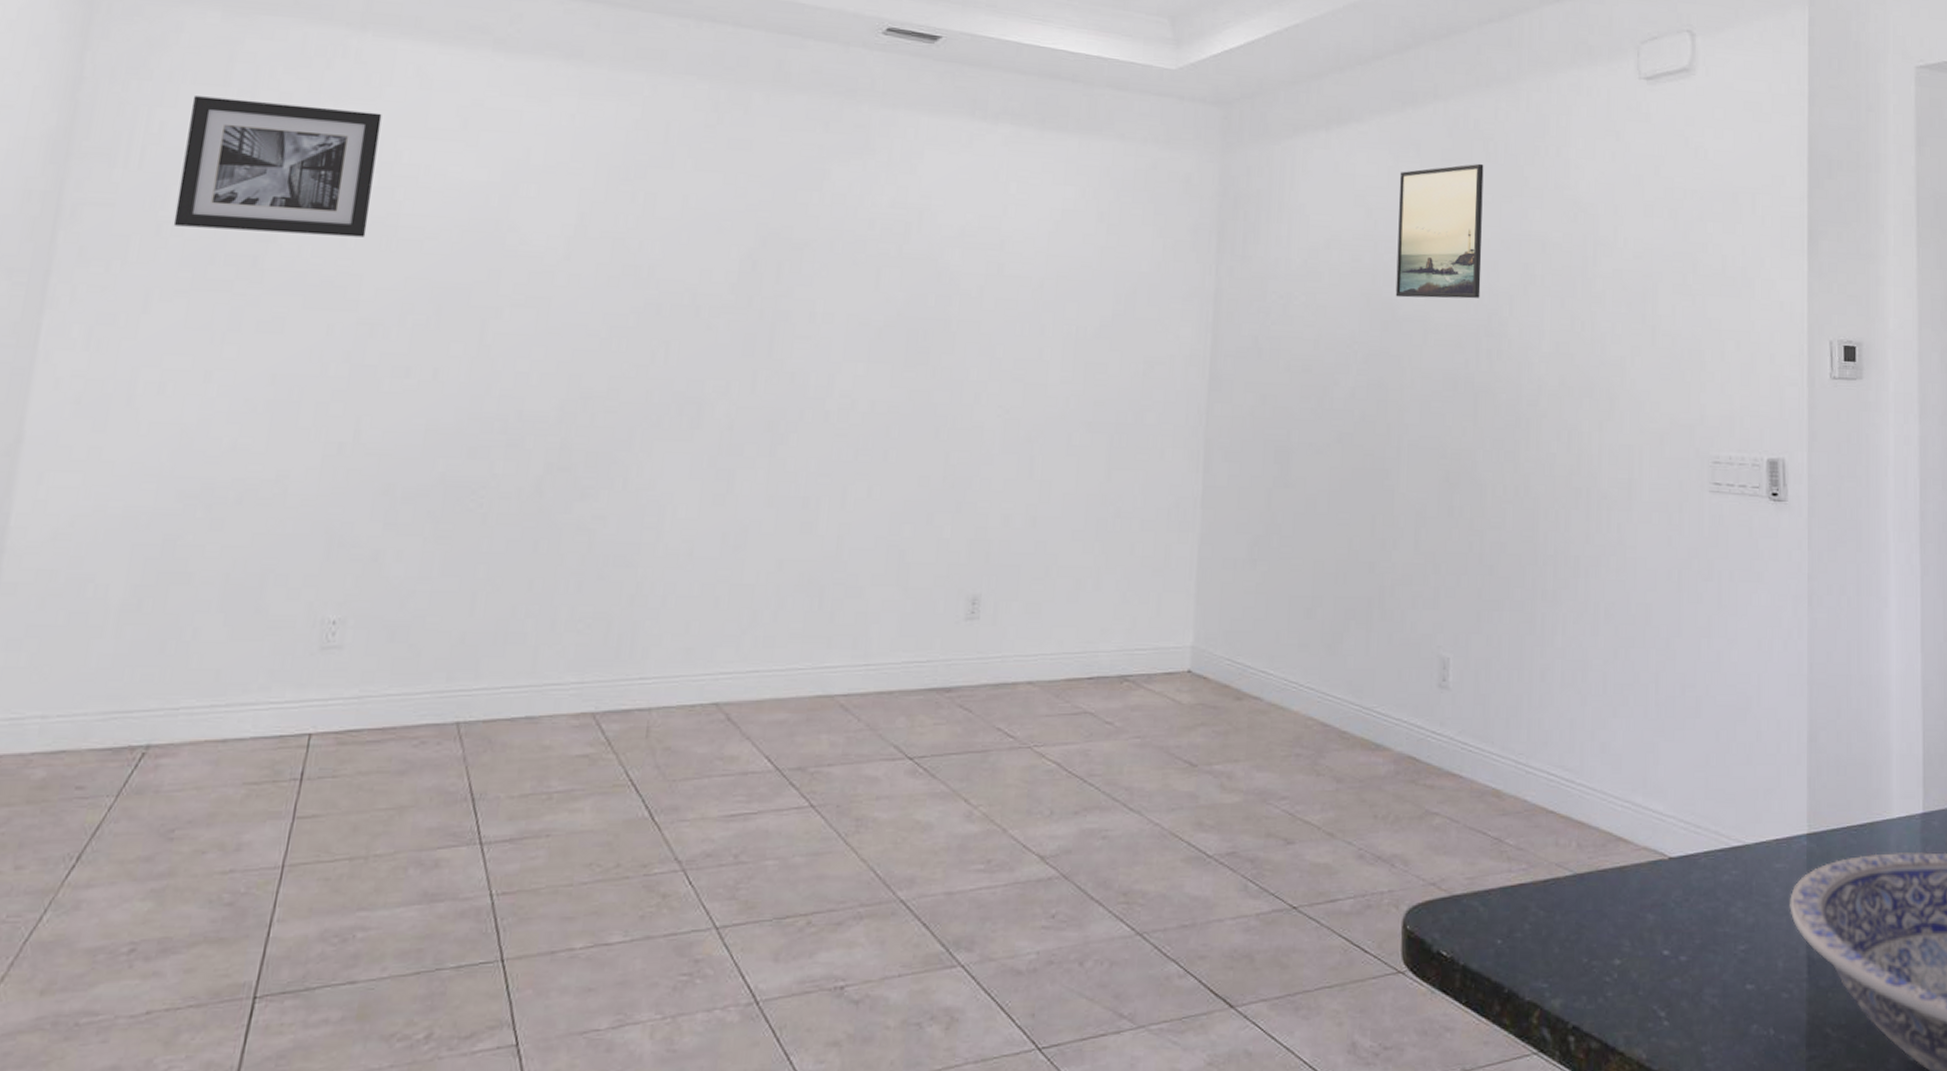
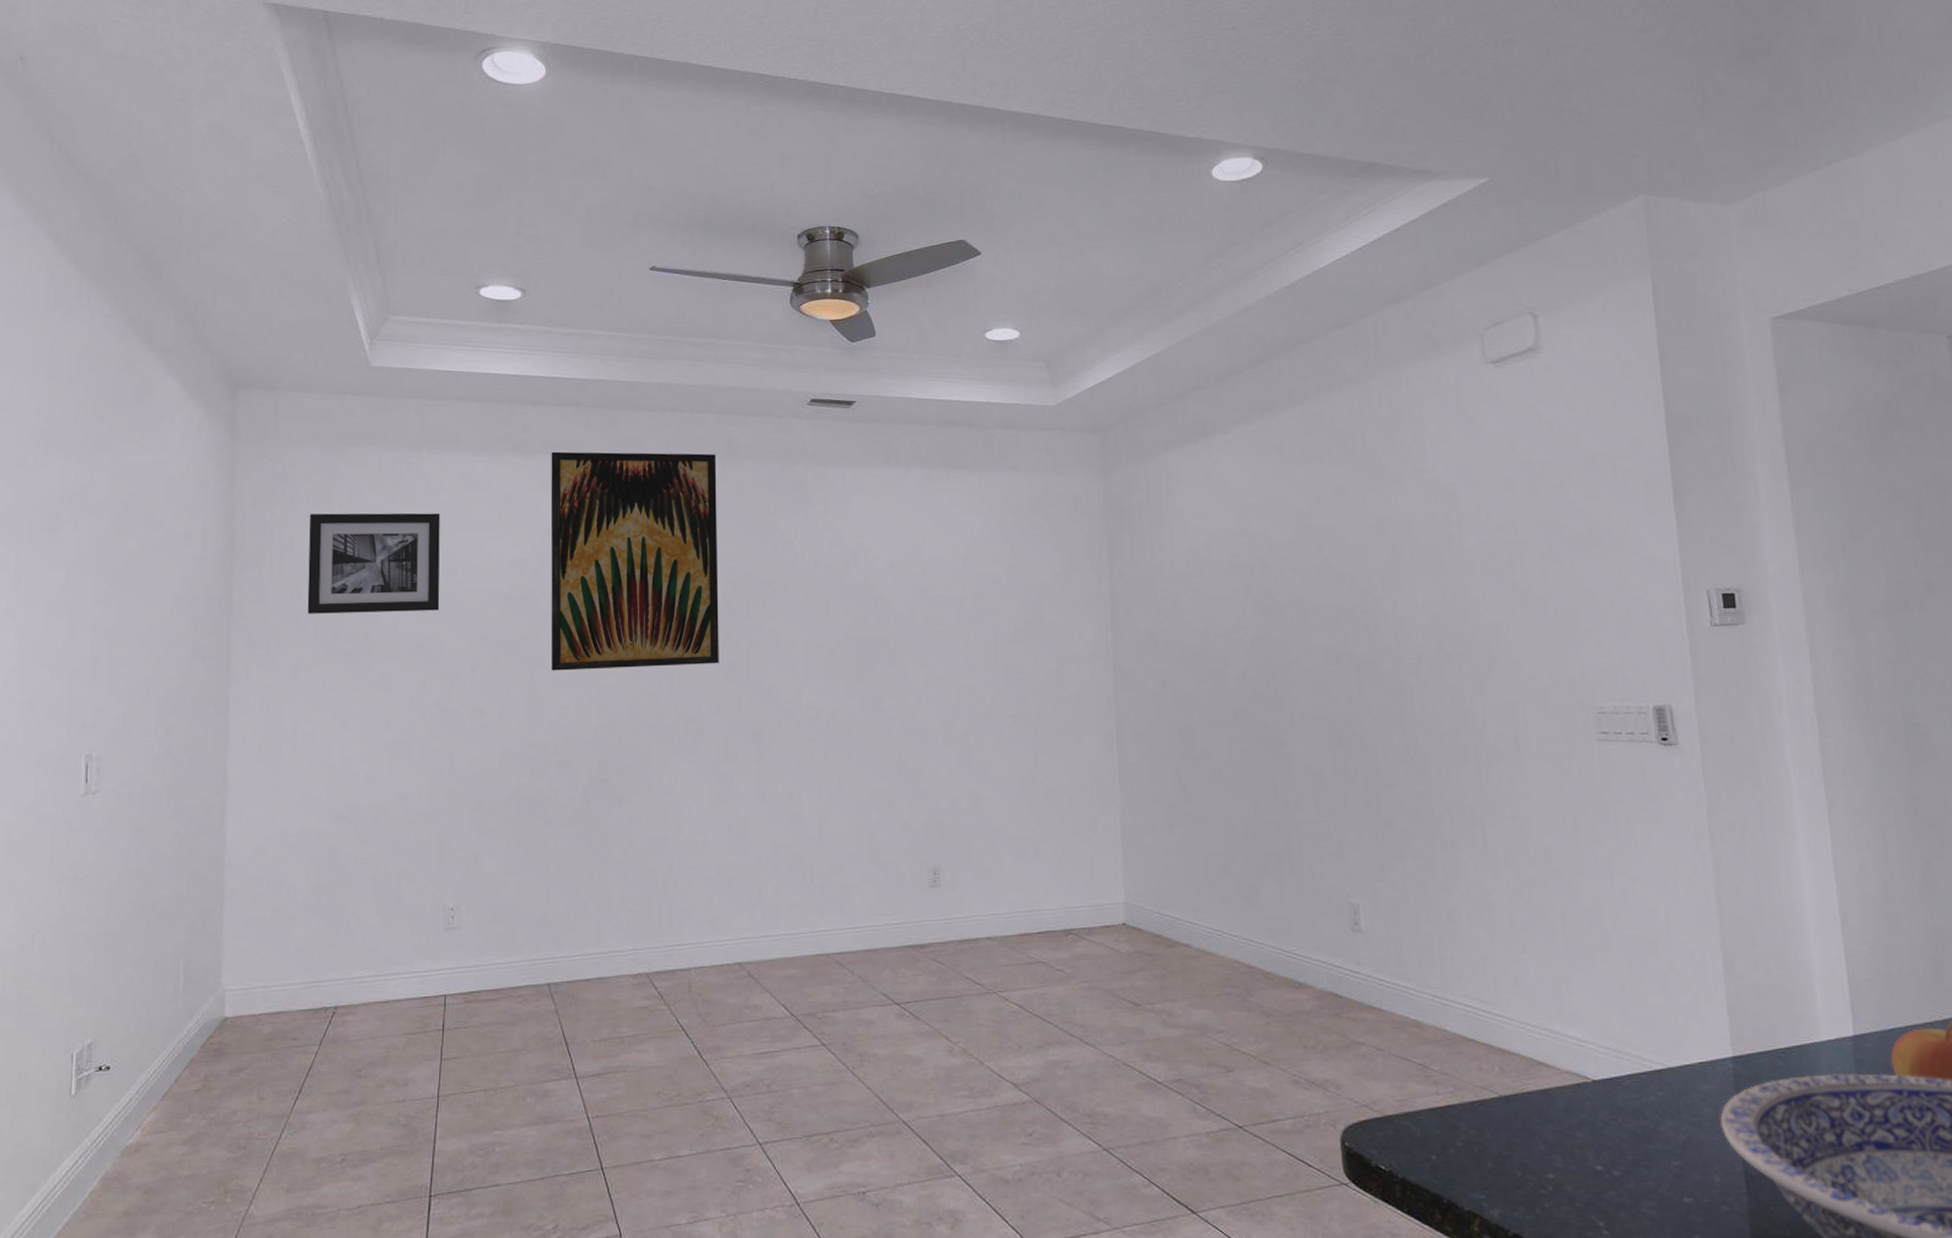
wall art: none [511,53,761,335] -> present [550,451,719,671]
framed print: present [1395,163,1484,299] -> none [1265,458,1353,585]

